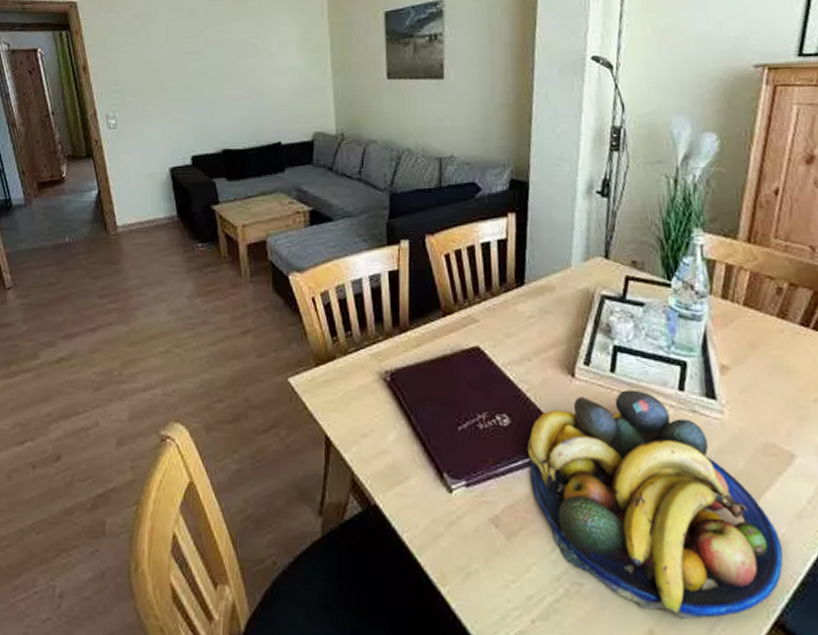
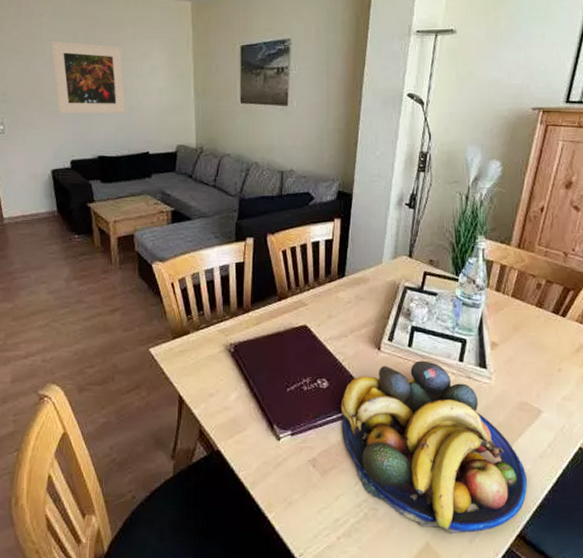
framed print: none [167,20,253,103] -> present [51,41,126,114]

